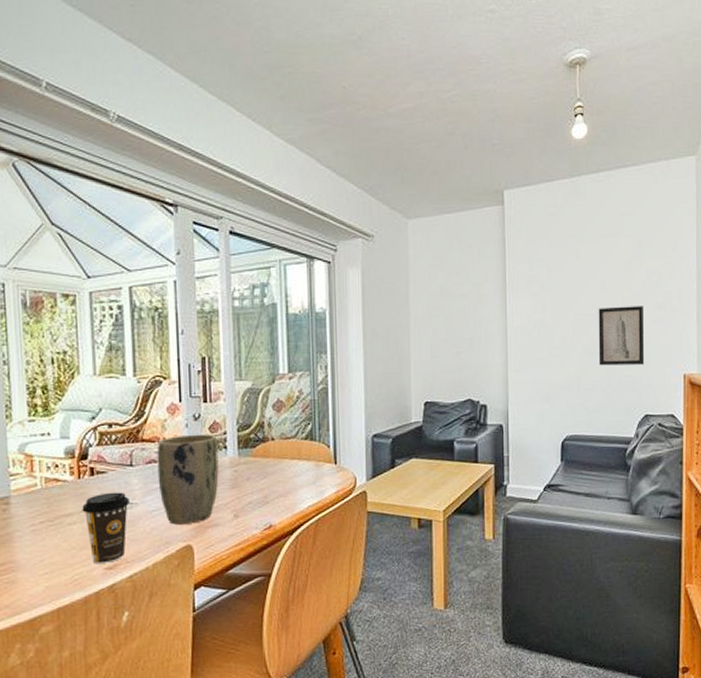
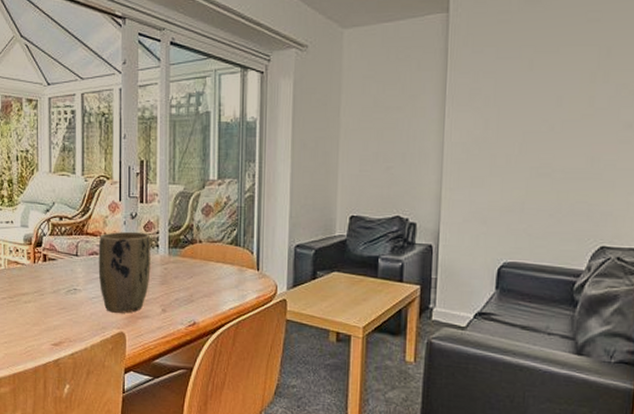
coffee cup: present [82,492,129,564] -> none [36,277,74,340]
wall art: present [598,306,645,366] -> none [548,124,608,190]

